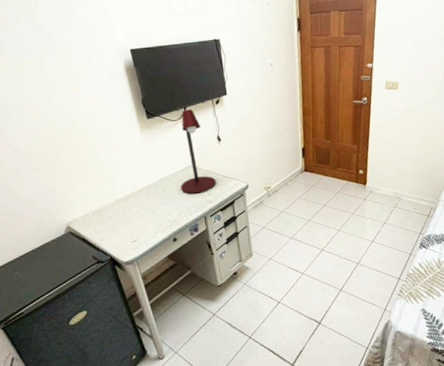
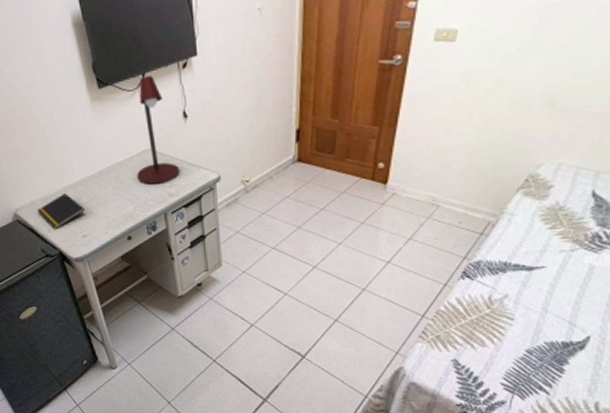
notepad: none [89,204,136,238] -> present [37,192,86,230]

